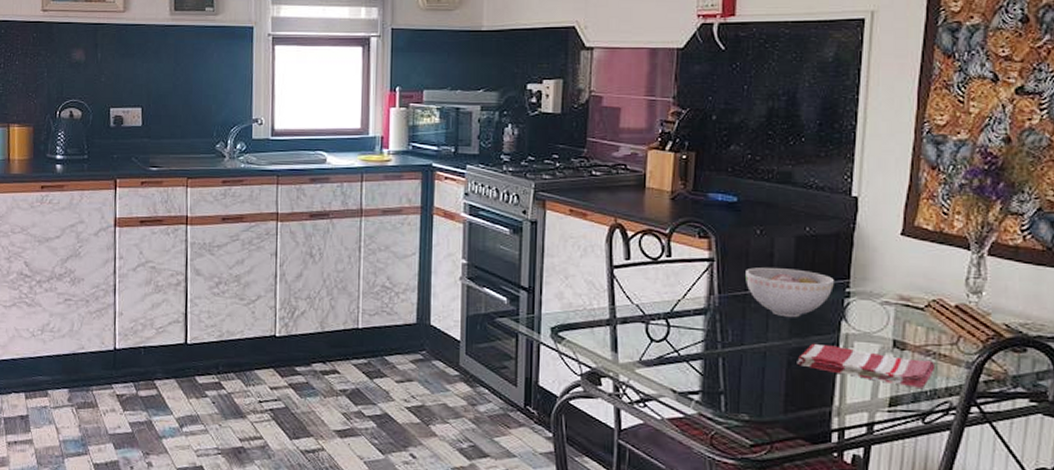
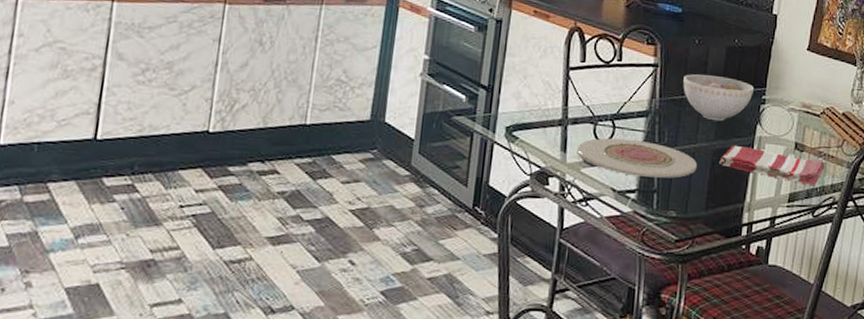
plate: none [629,337,769,380] -> present [577,138,697,178]

